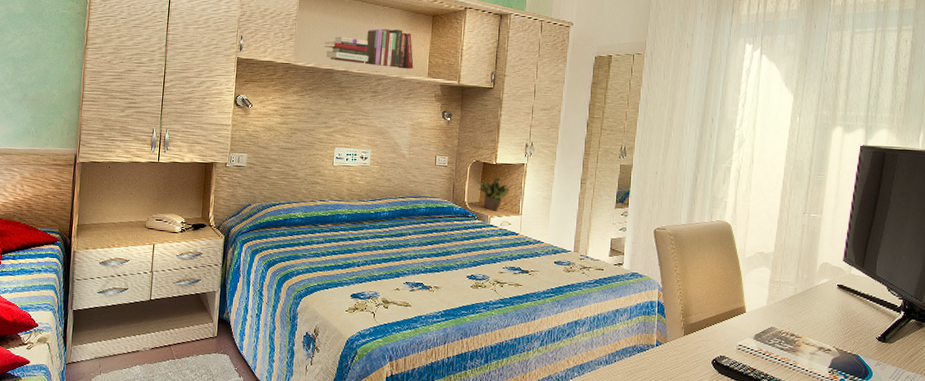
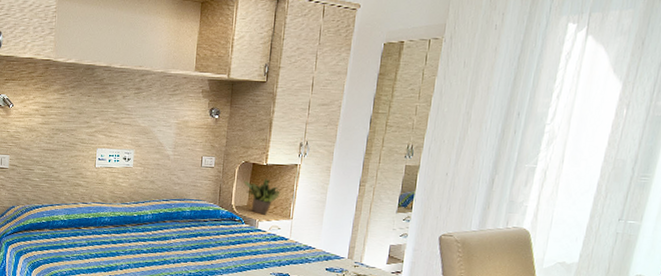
books: present [324,37,369,64] -> none [85,29,132,58]
books: present [365,29,414,70] -> none [128,19,180,63]

